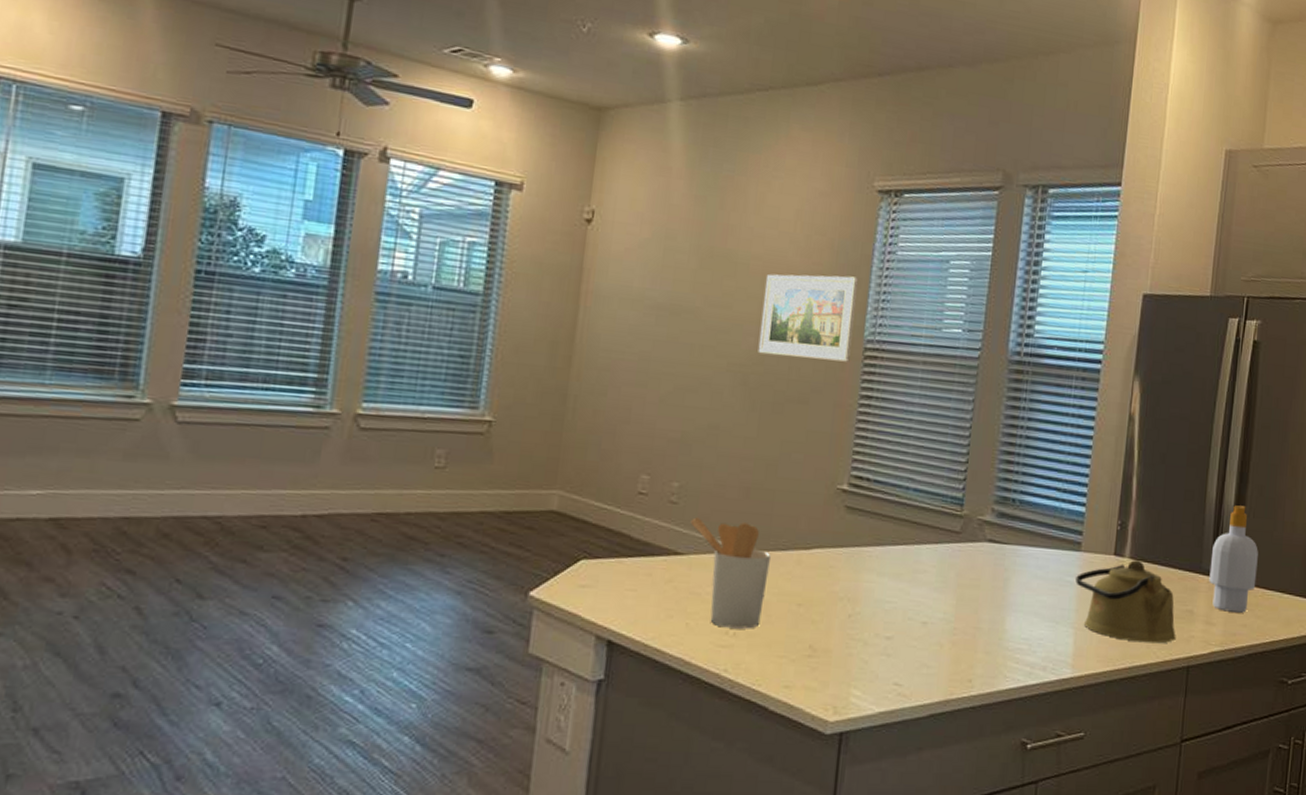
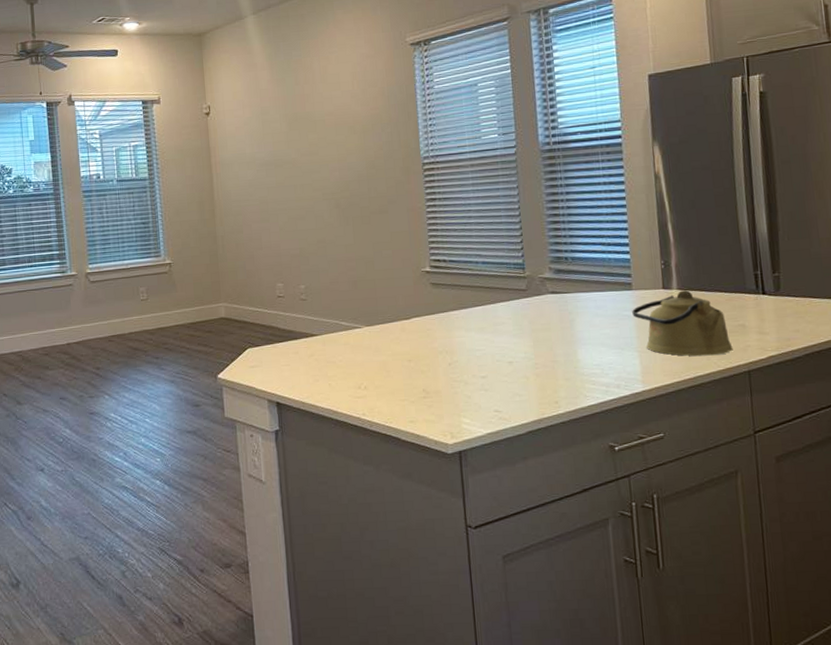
utensil holder: present [690,517,772,629] -> none [318,306,383,384]
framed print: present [758,274,859,362] -> none [339,112,413,183]
soap bottle: present [1209,505,1258,613] -> none [753,231,802,322]

